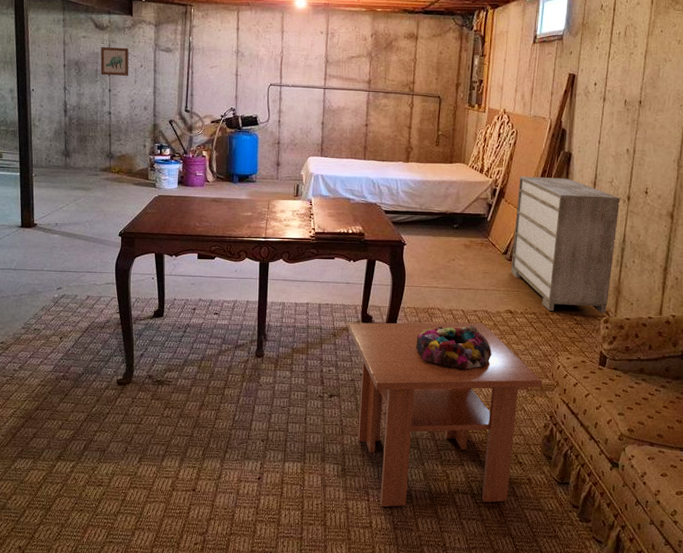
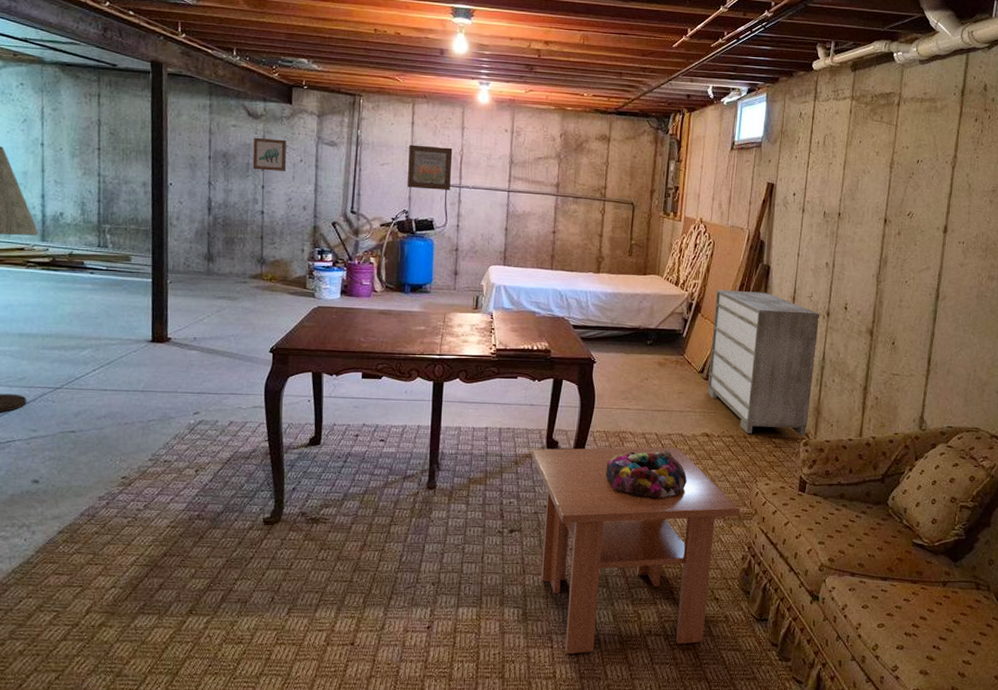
wall art: none [234,48,274,89] -> present [408,144,453,190]

